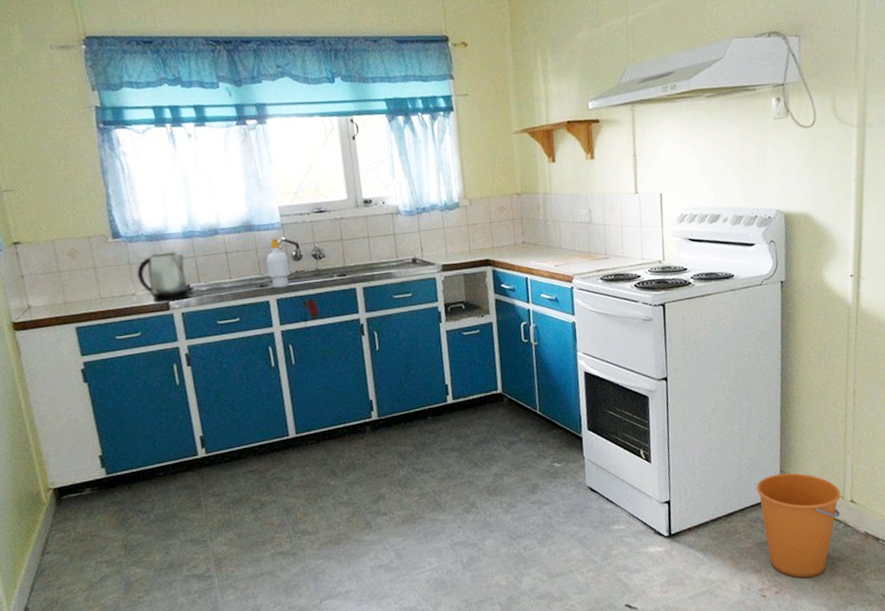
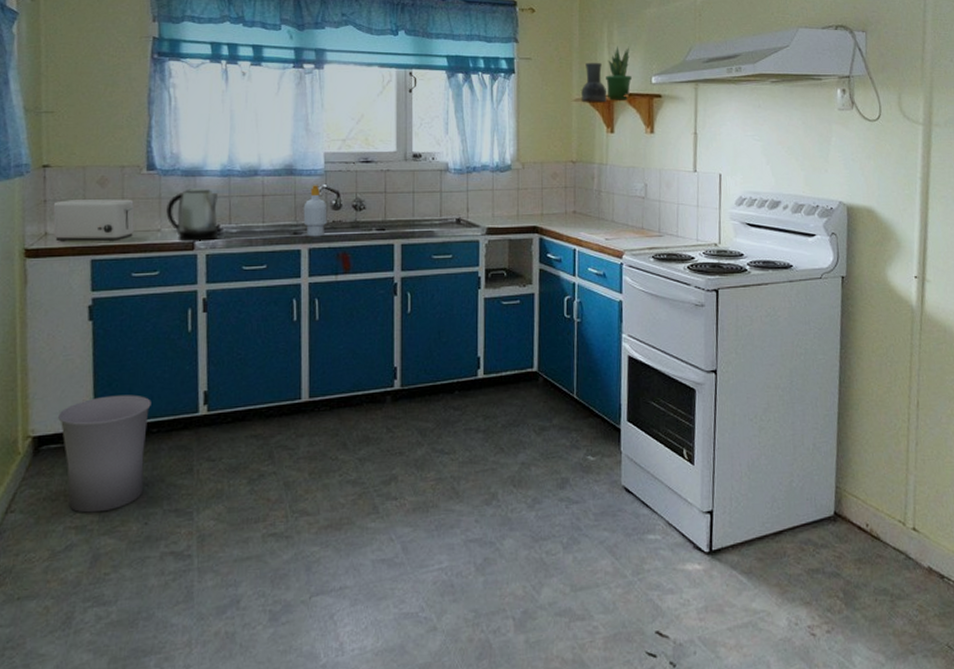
toaster: none [30,267,111,313] -> present [53,198,135,242]
waste bin: none [72,445,161,549] -> present [58,395,151,513]
vase: none [520,92,546,135] -> present [581,62,607,103]
planter: none [543,73,569,130] -> present [606,46,632,100]
bucket: present [756,473,841,579] -> none [808,489,902,618]

